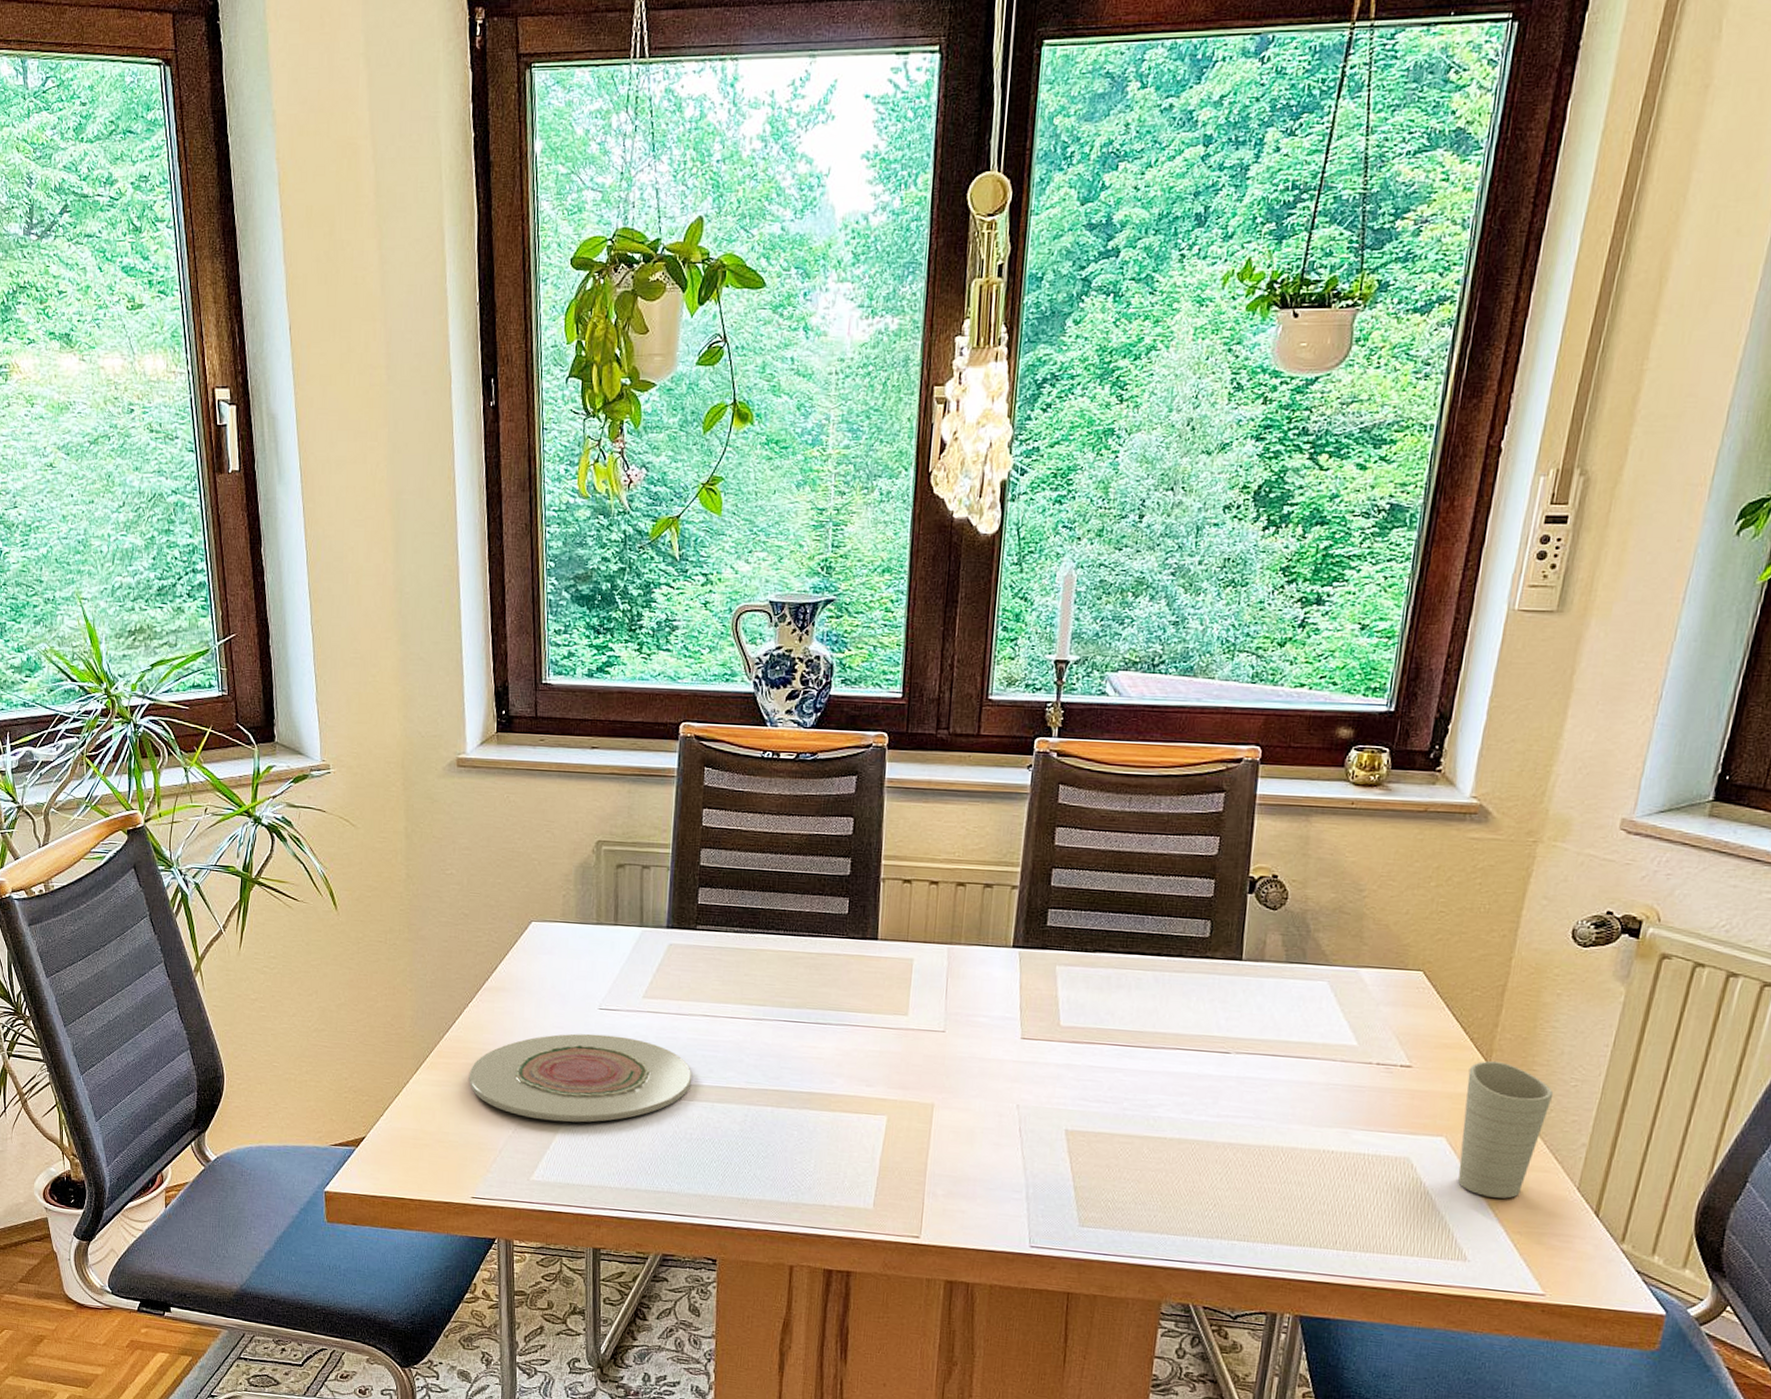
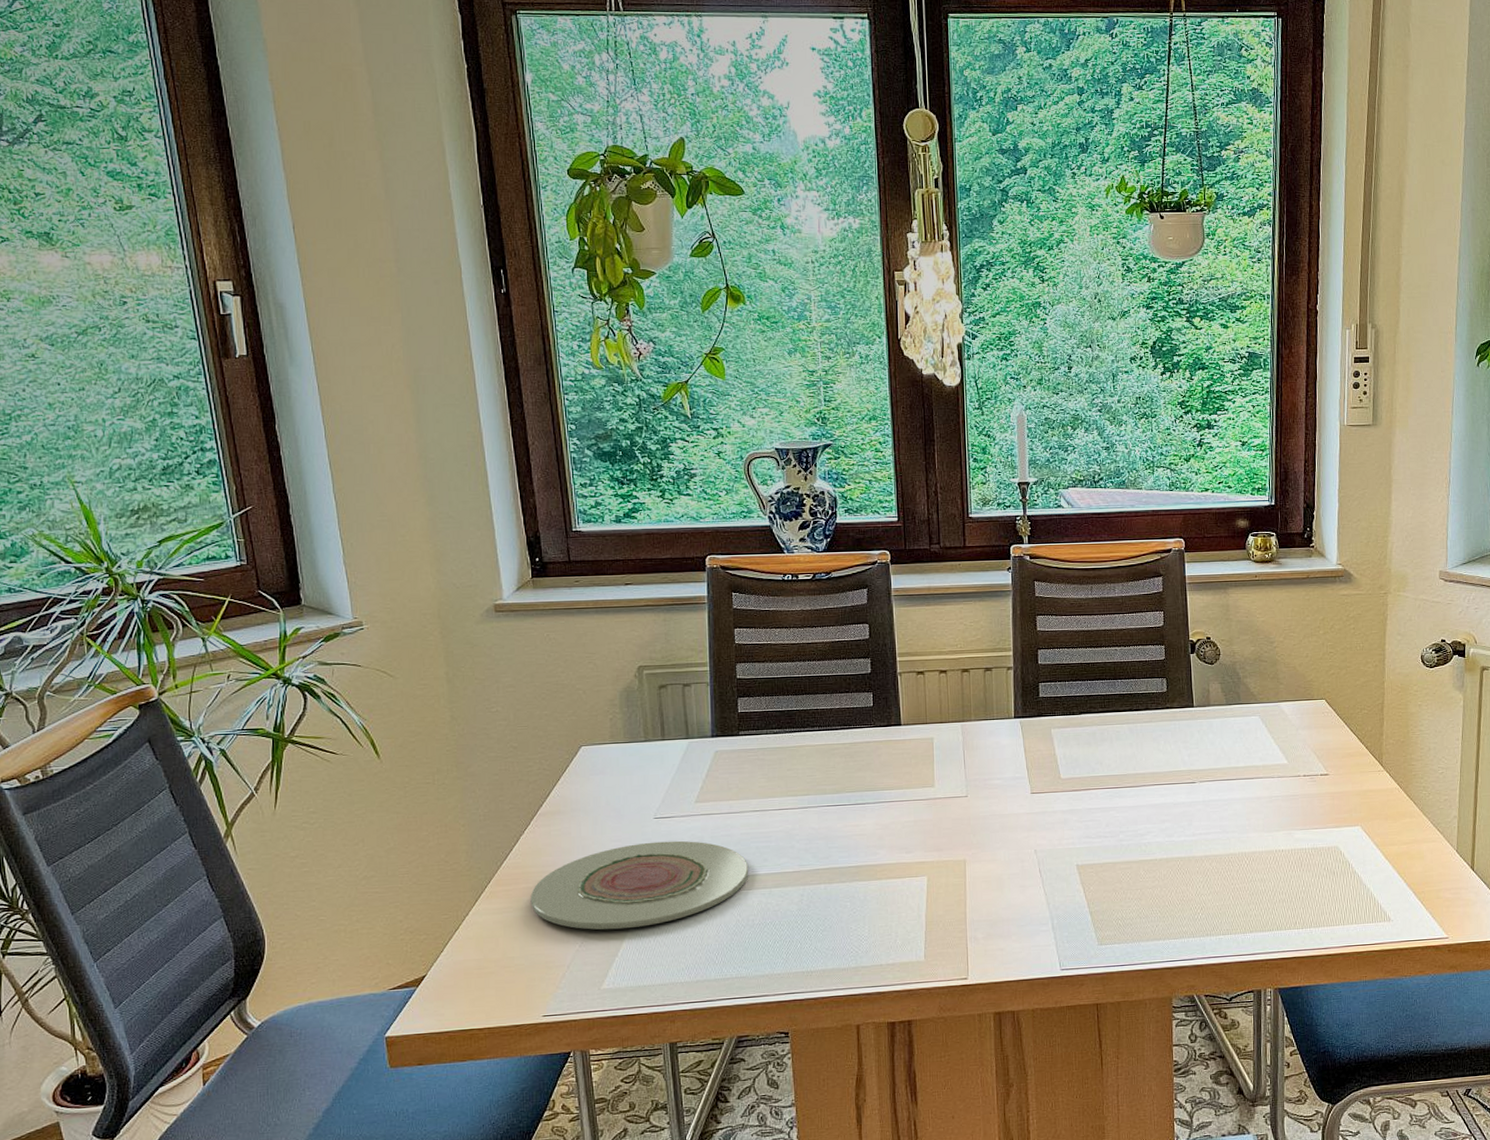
cup: present [1458,1060,1554,1199] -> none [1368,761,1429,868]

